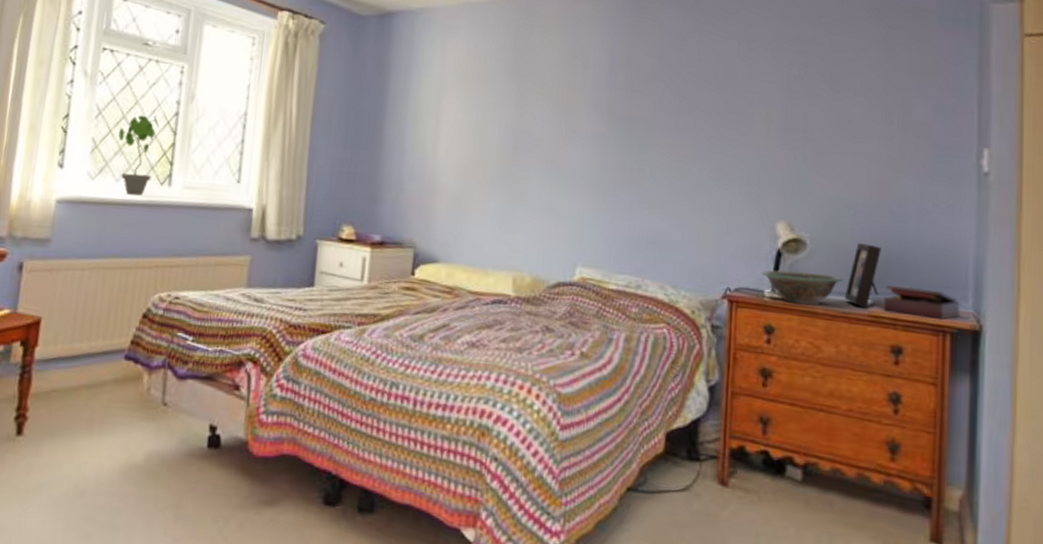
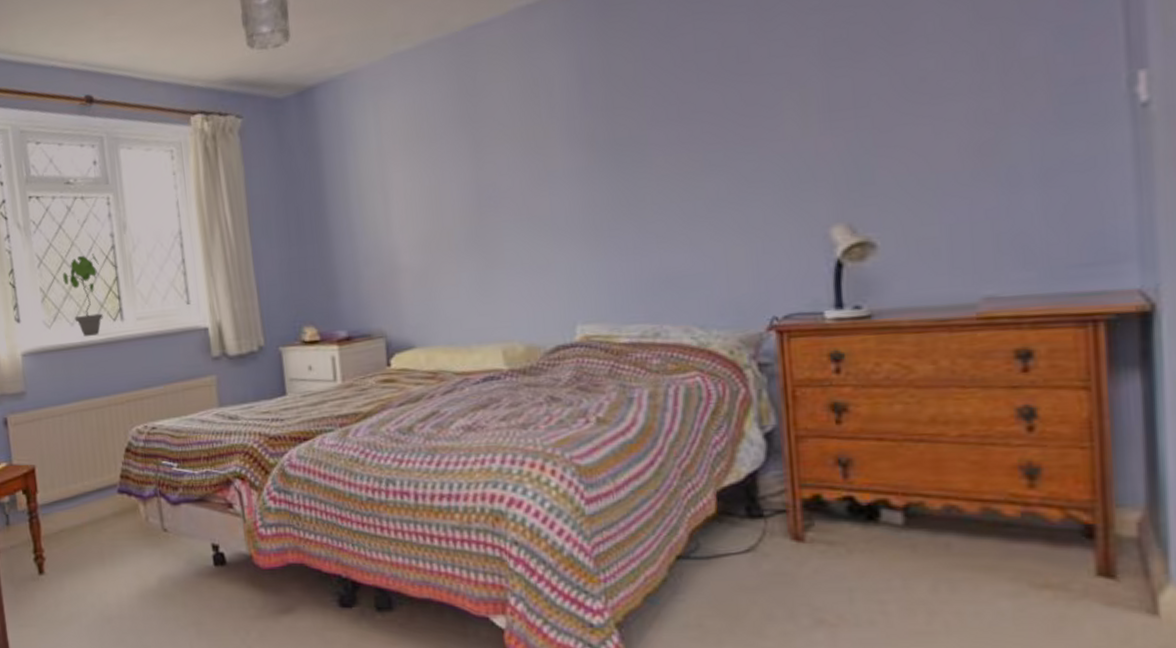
decorative bowl: present [761,270,843,306] -> none [816,277,935,322]
picture frame: present [844,243,881,307] -> none [939,229,990,309]
jewelry box: present [883,286,960,321] -> none [998,270,1118,311]

